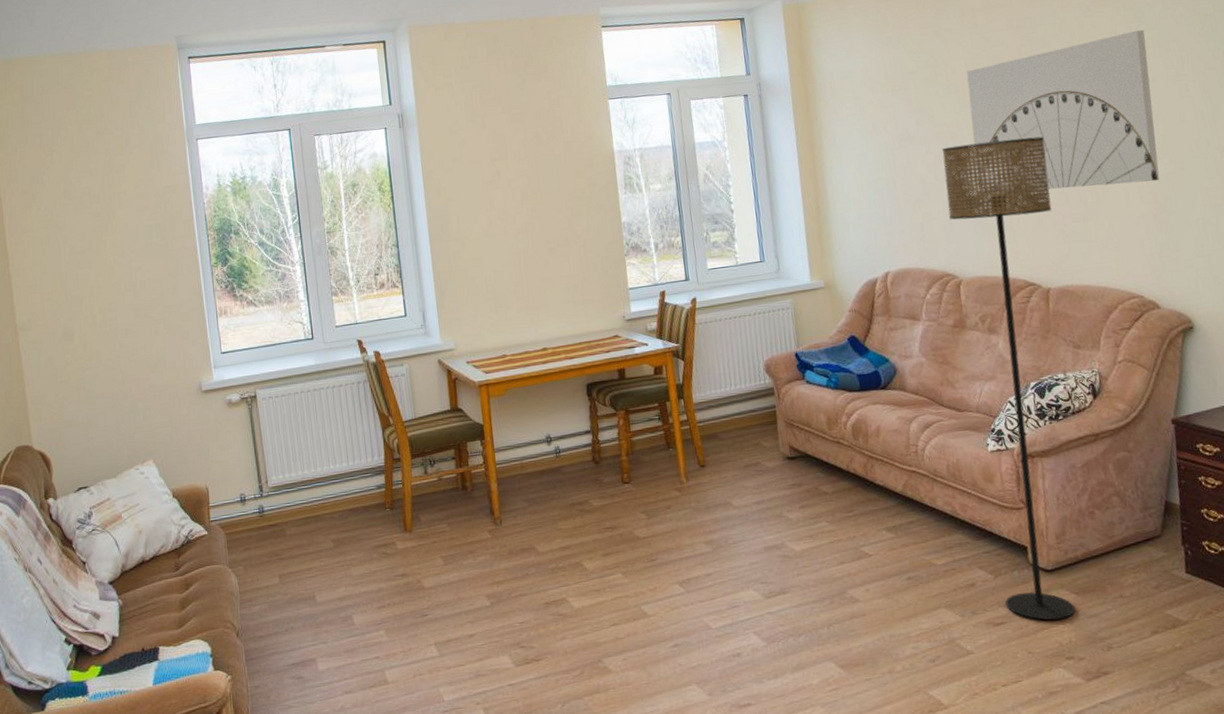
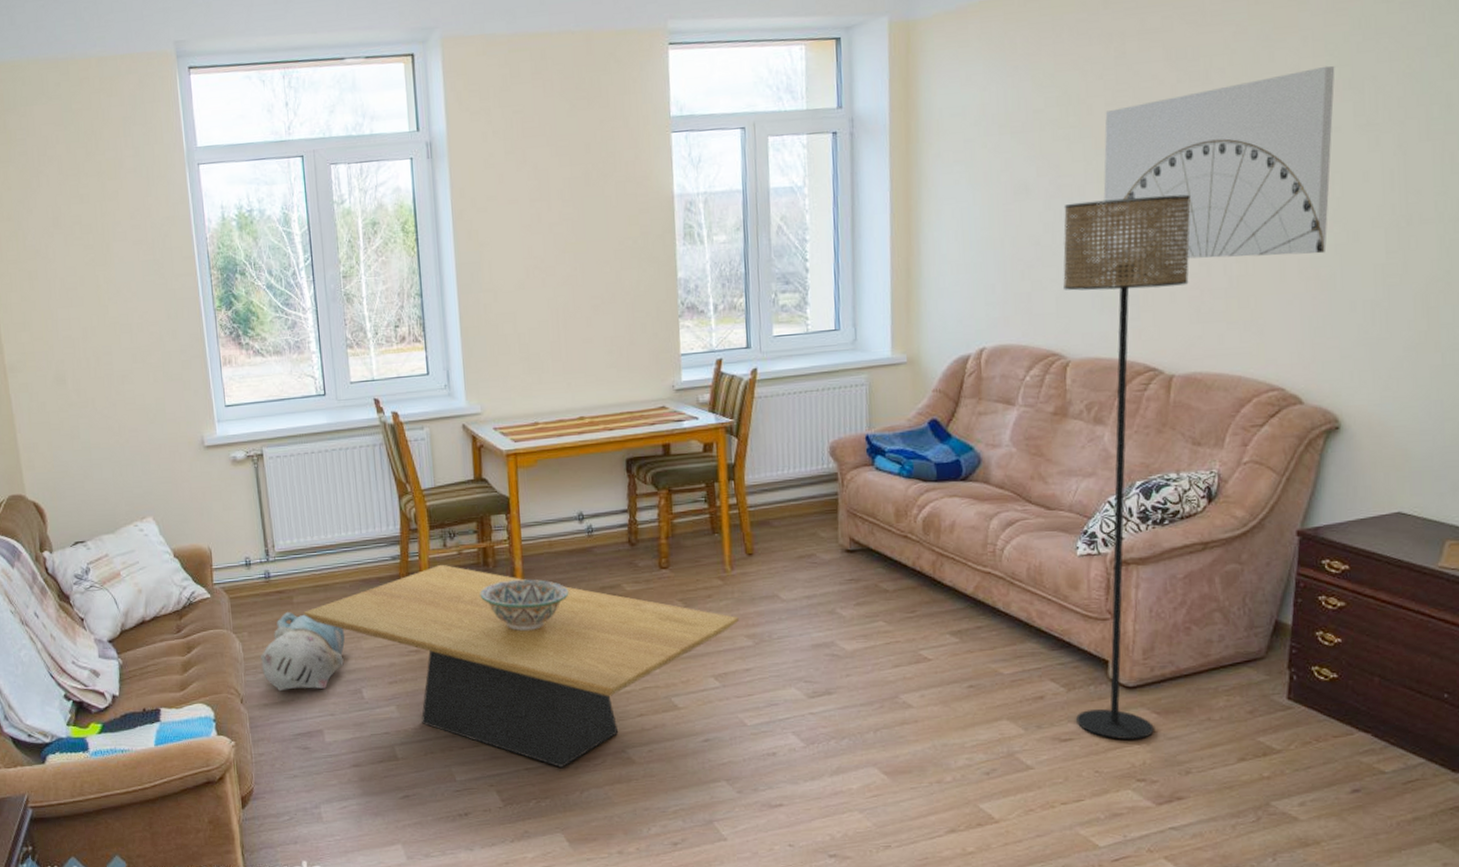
plush toy: none [255,544,336,623] -> present [260,612,346,692]
coffee table: none [295,490,697,681] -> present [303,564,739,767]
decorative bowl: none [459,500,542,550] -> present [480,579,569,631]

